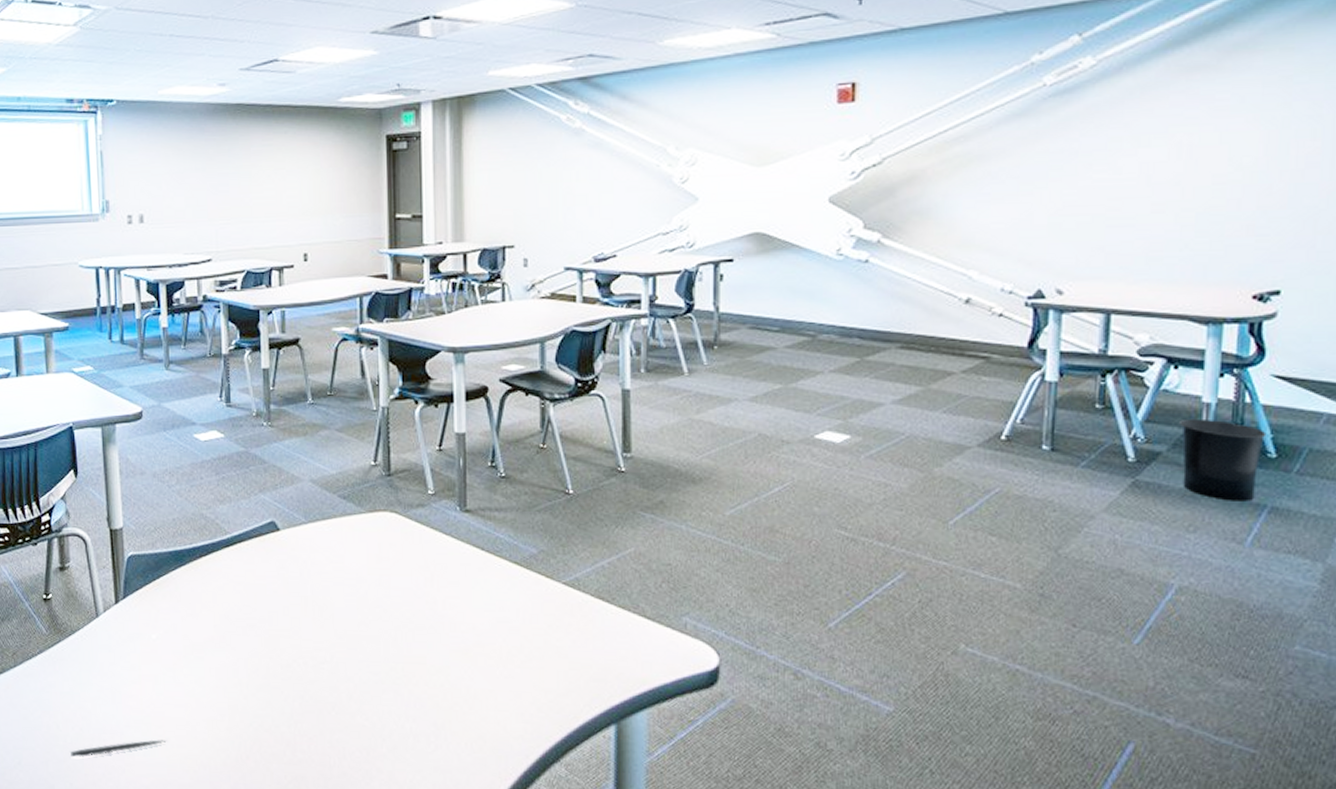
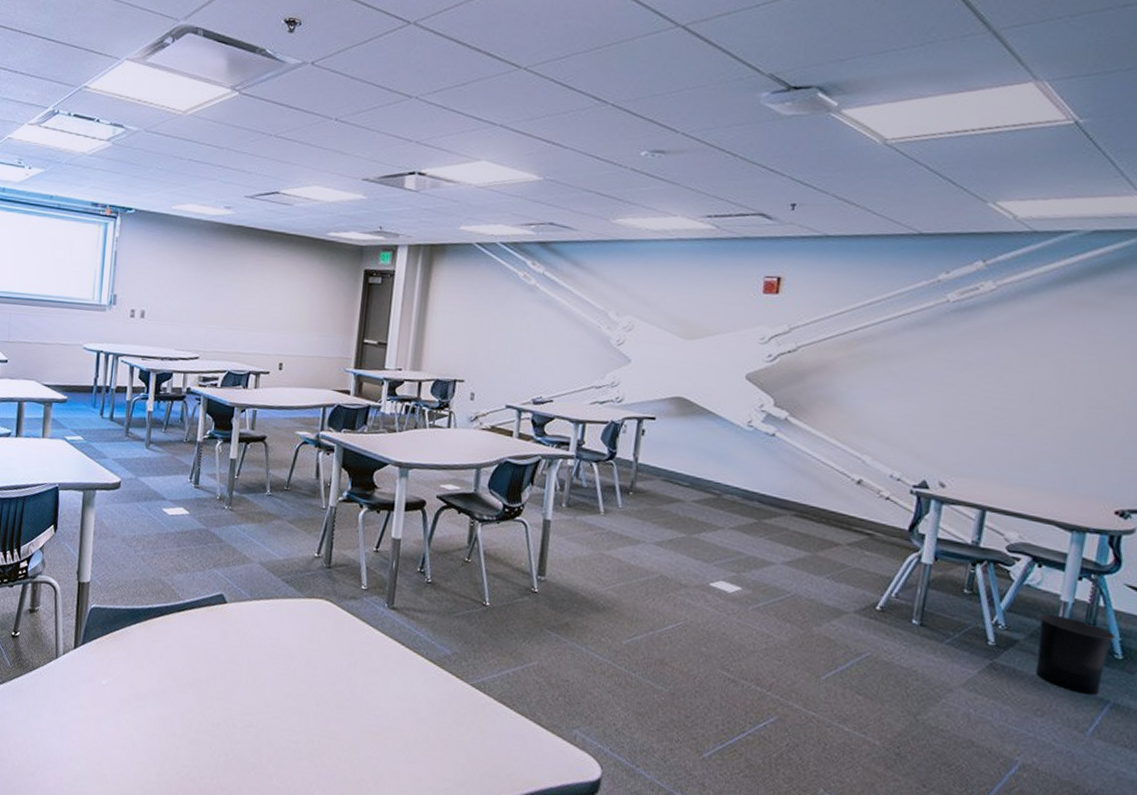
pen: present [71,739,167,758] -> none [16,773,103,782]

